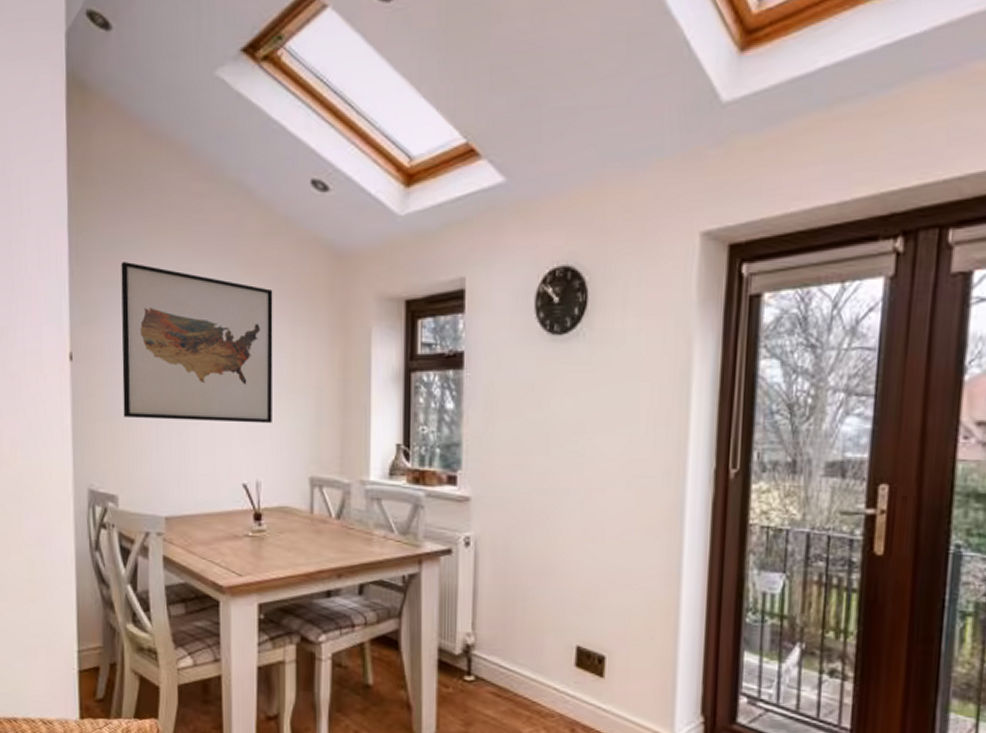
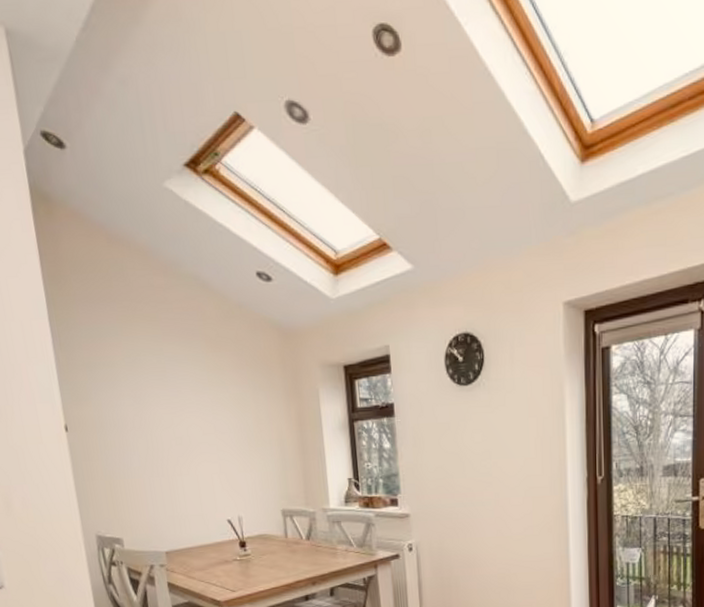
wall art: present [121,262,273,424] -> none [100,346,246,475]

